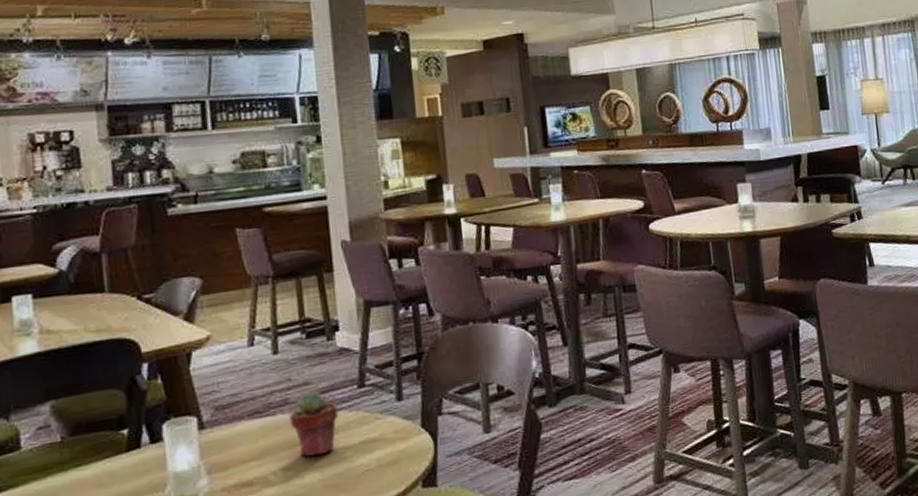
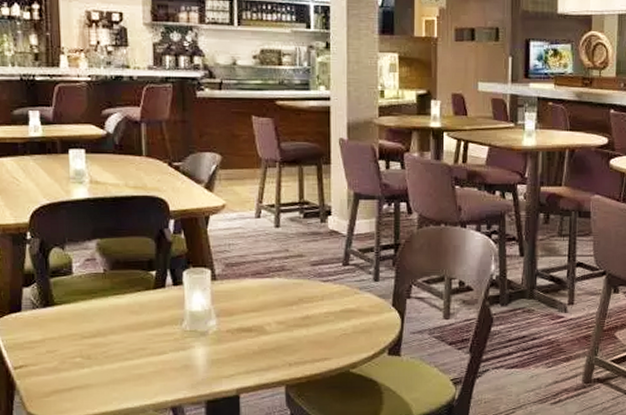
potted succulent: present [289,392,339,457] -> none [285,263,325,316]

